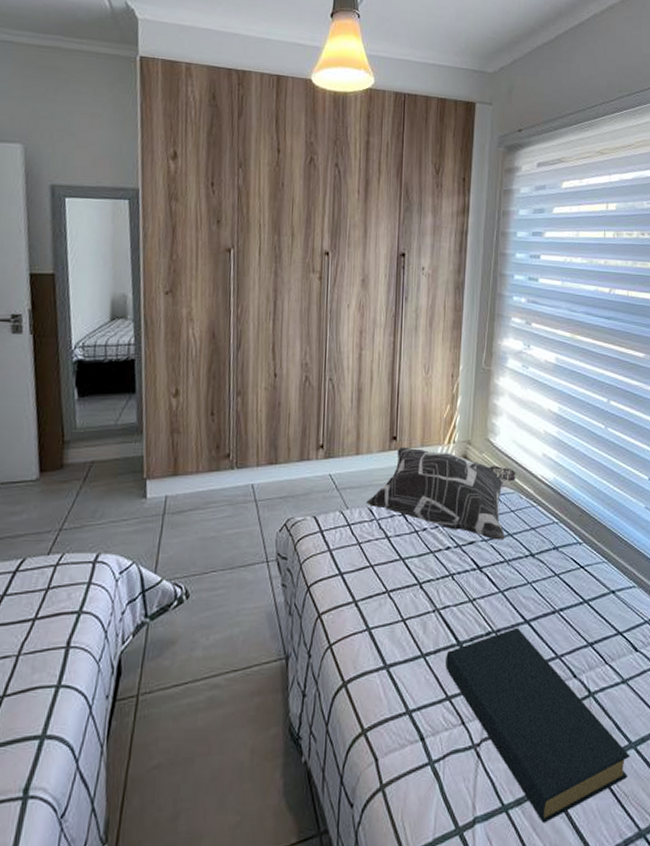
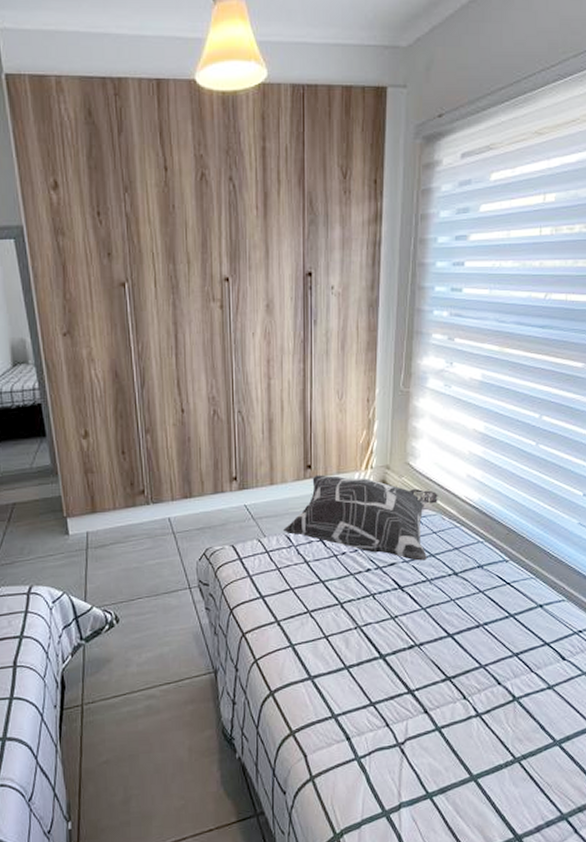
hardback book: present [446,627,630,824] -> none [369,641,554,808]

